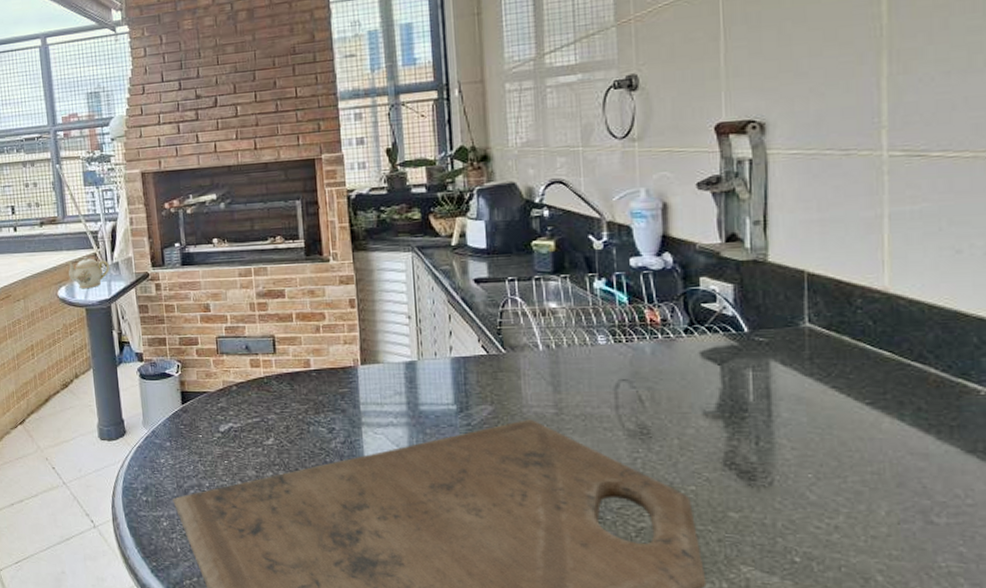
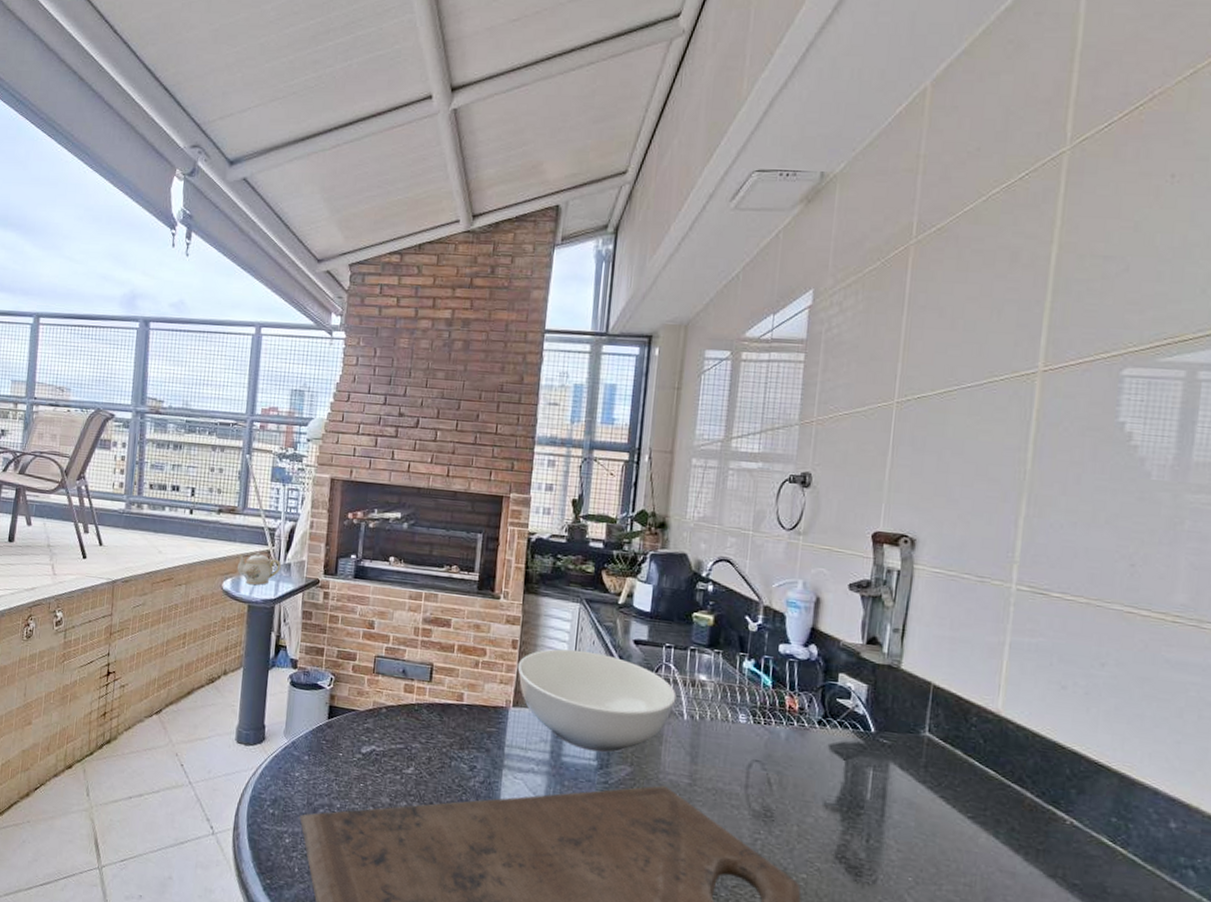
bowl: none [358,298,528,396] -> present [517,649,677,753]

